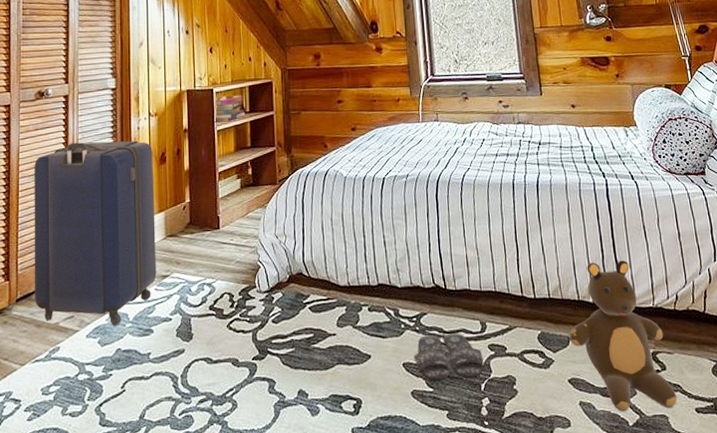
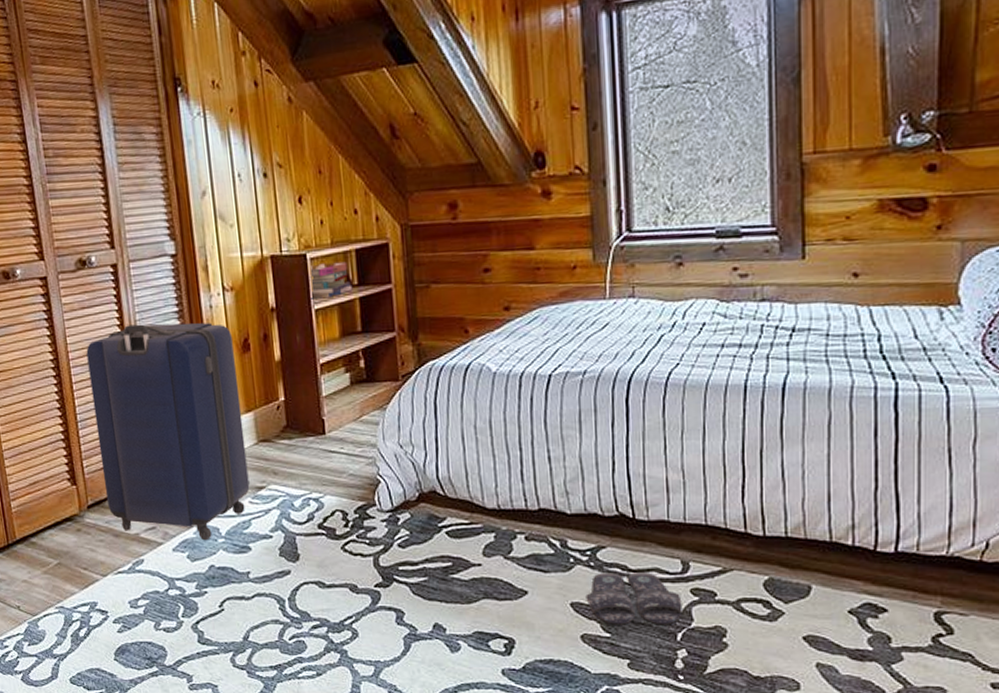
teddy bear: present [569,260,678,412] -> none [810,493,965,681]

